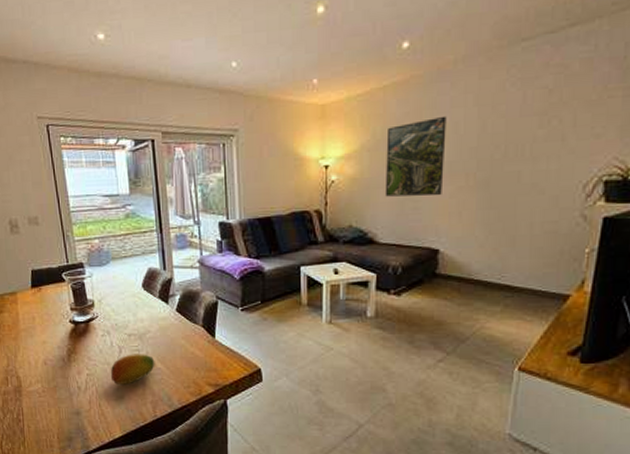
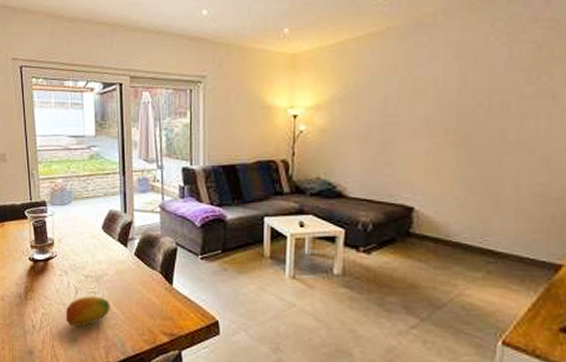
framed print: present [385,115,447,197] -> none [356,68,424,151]

